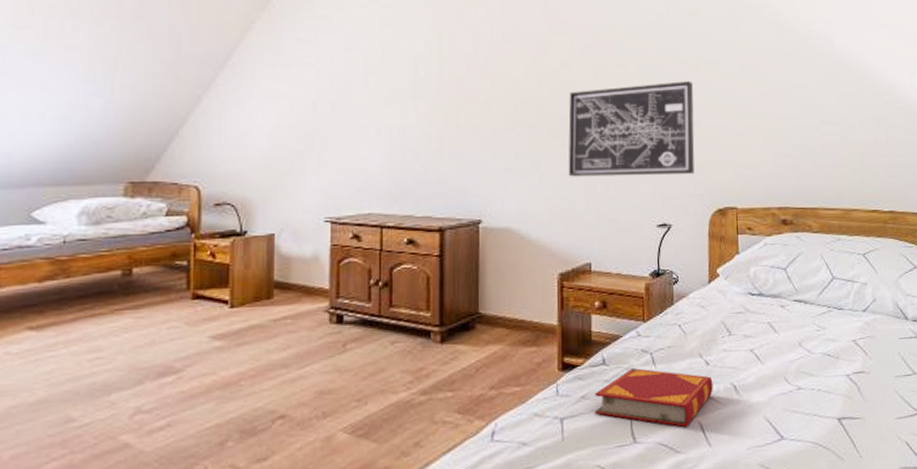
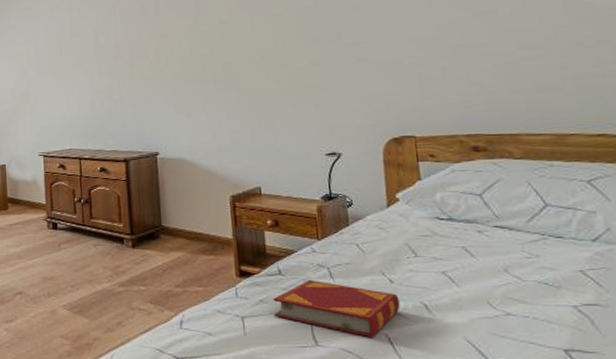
wall art: present [568,80,695,177] -> none [229,21,363,115]

